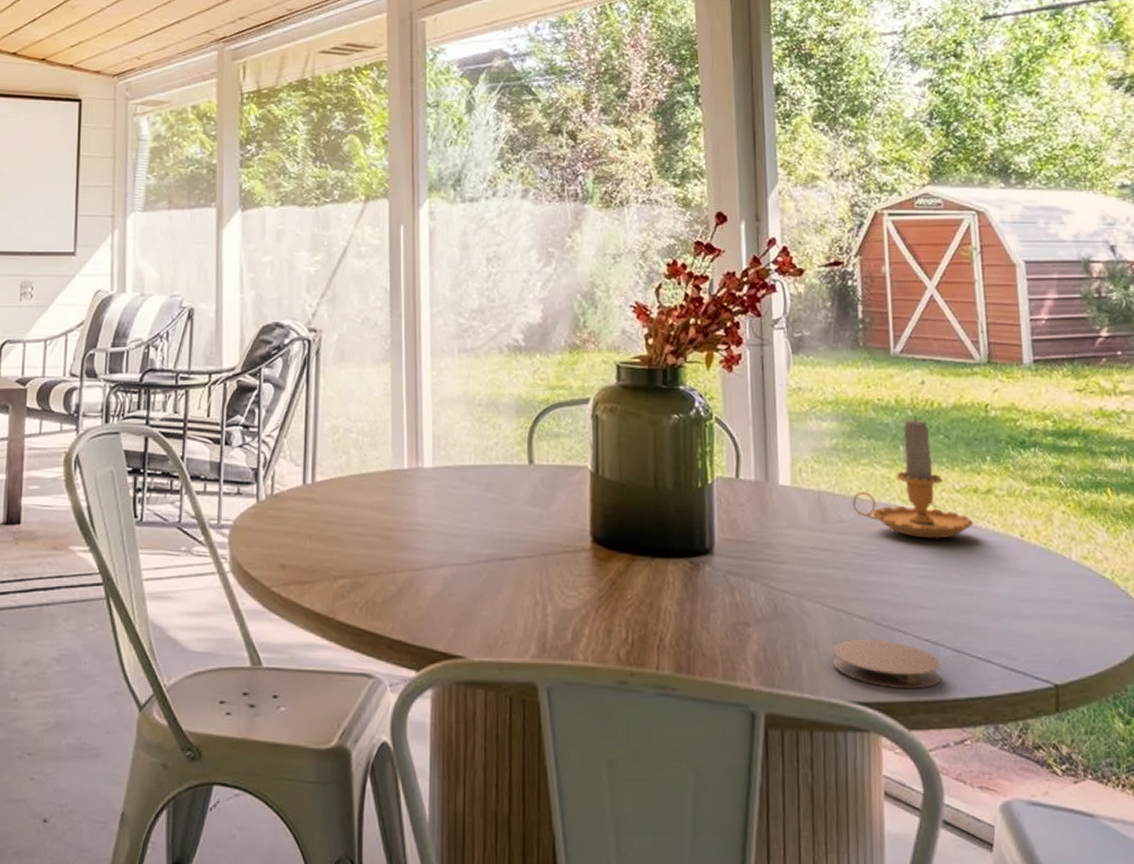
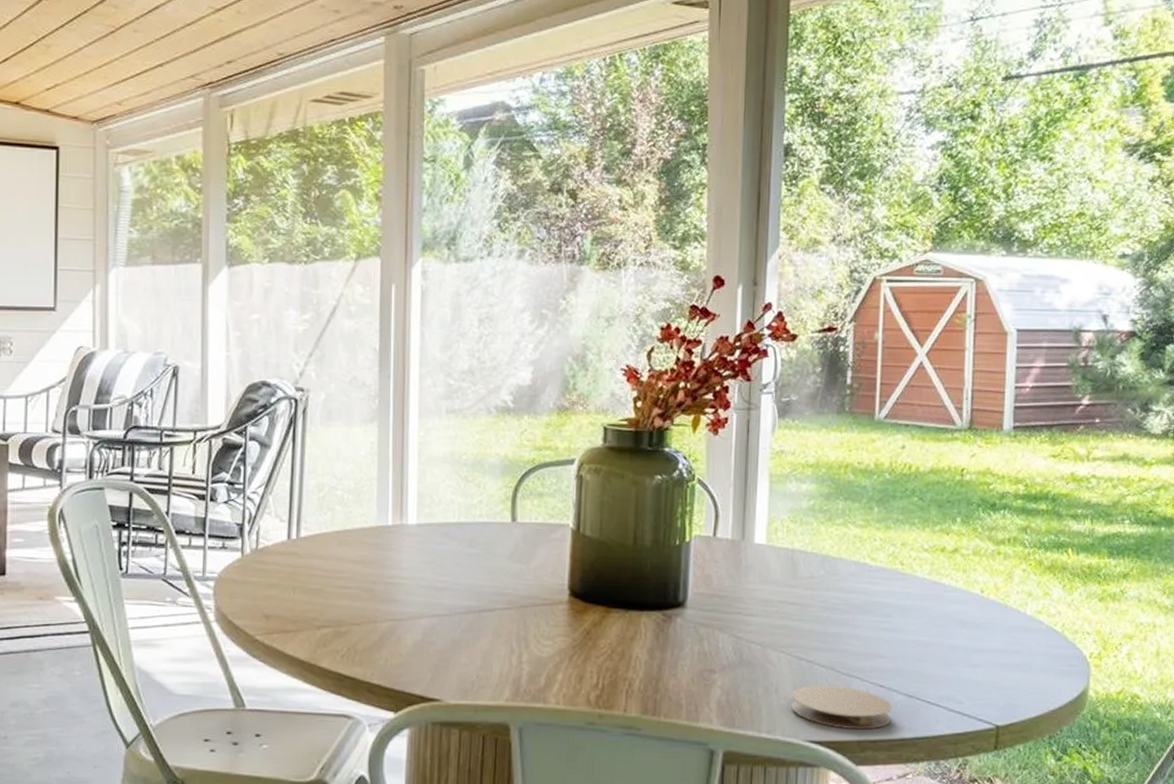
candle: present [852,415,974,539] -> none [823,478,938,594]

